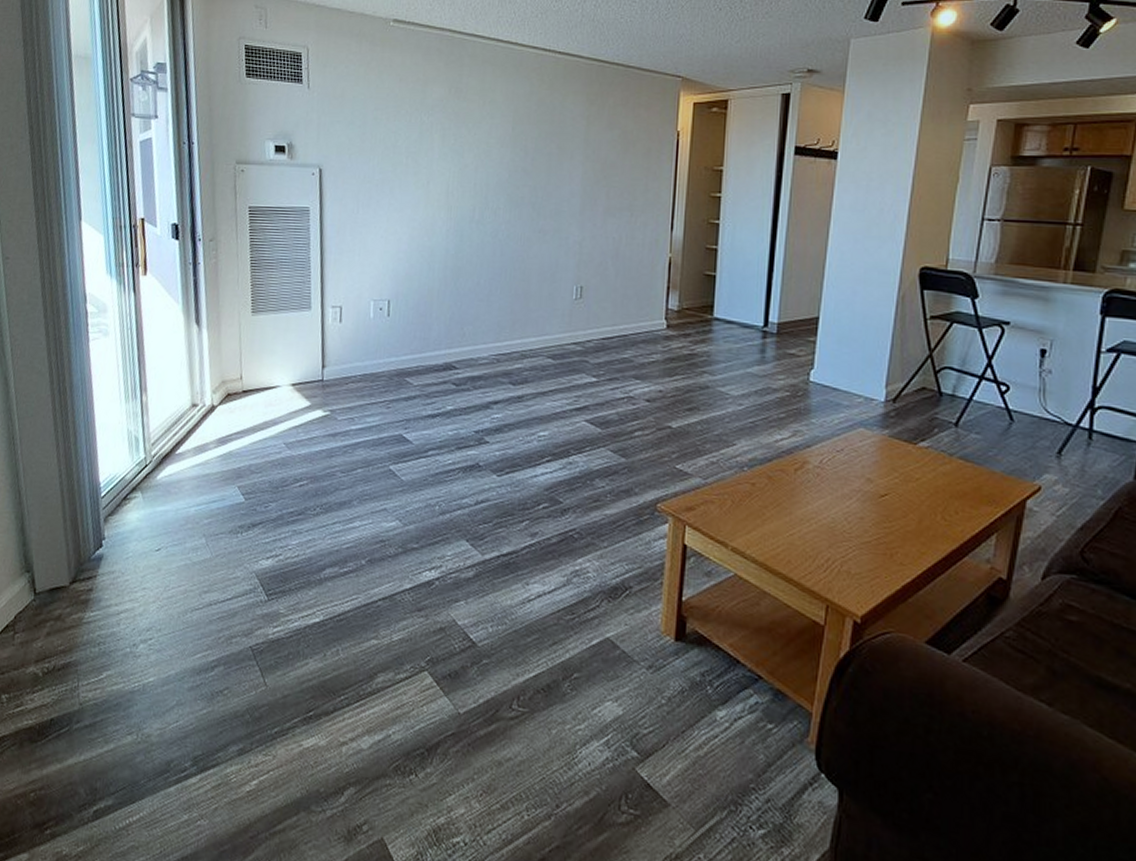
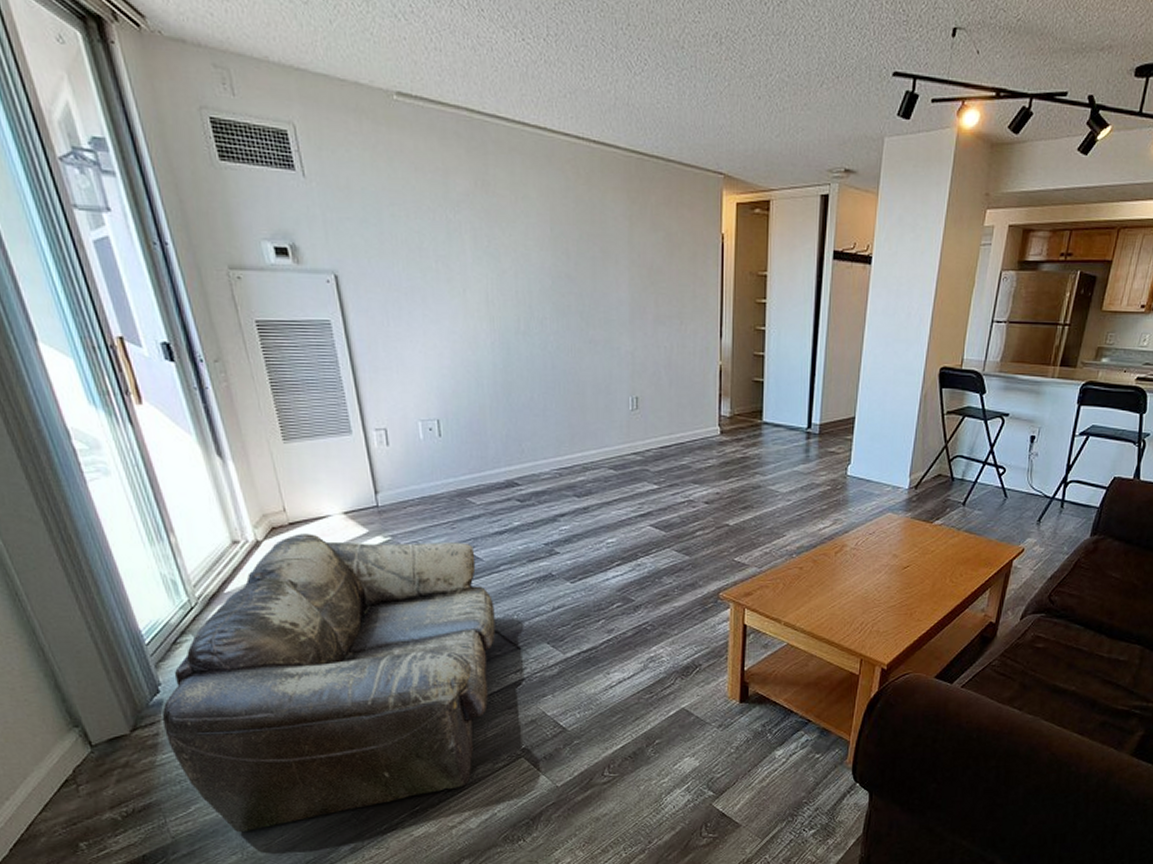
loveseat: none [97,401,418,711] -> present [161,534,496,833]

